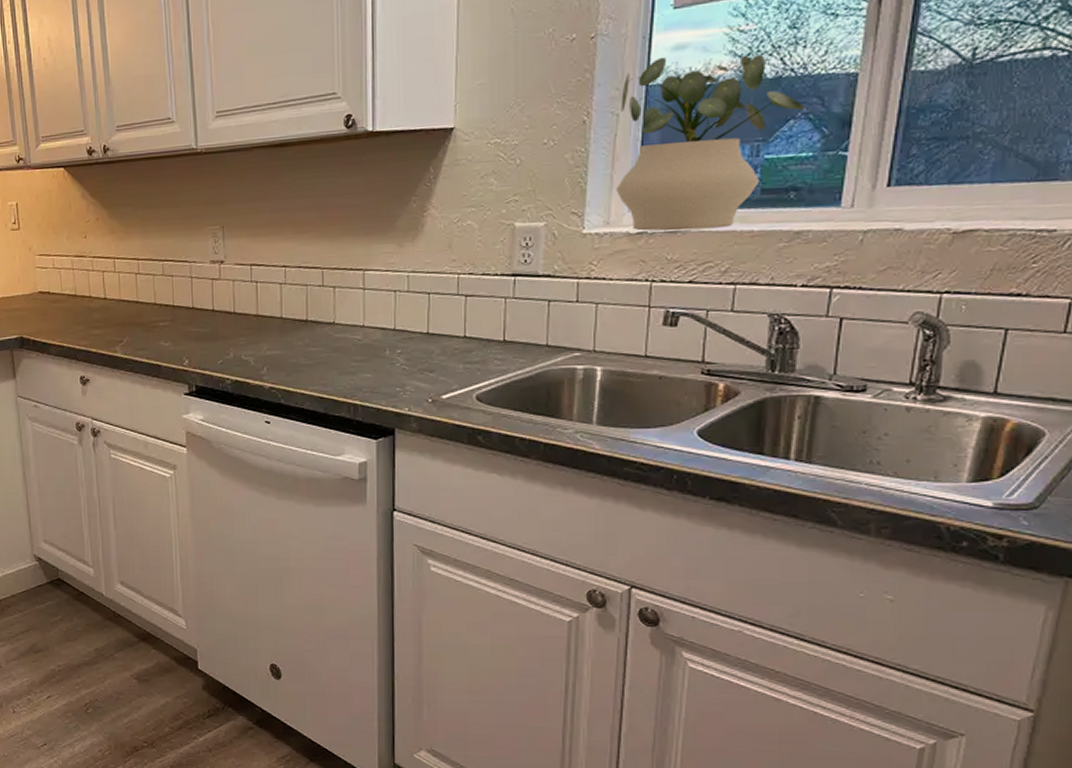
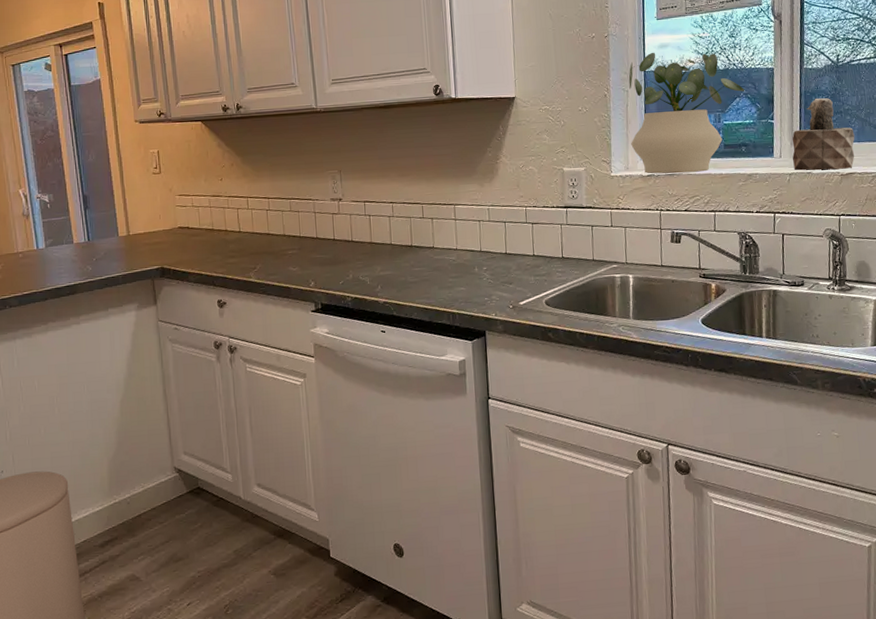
succulent plant: none [873,116,987,227] -> present [792,98,855,171]

